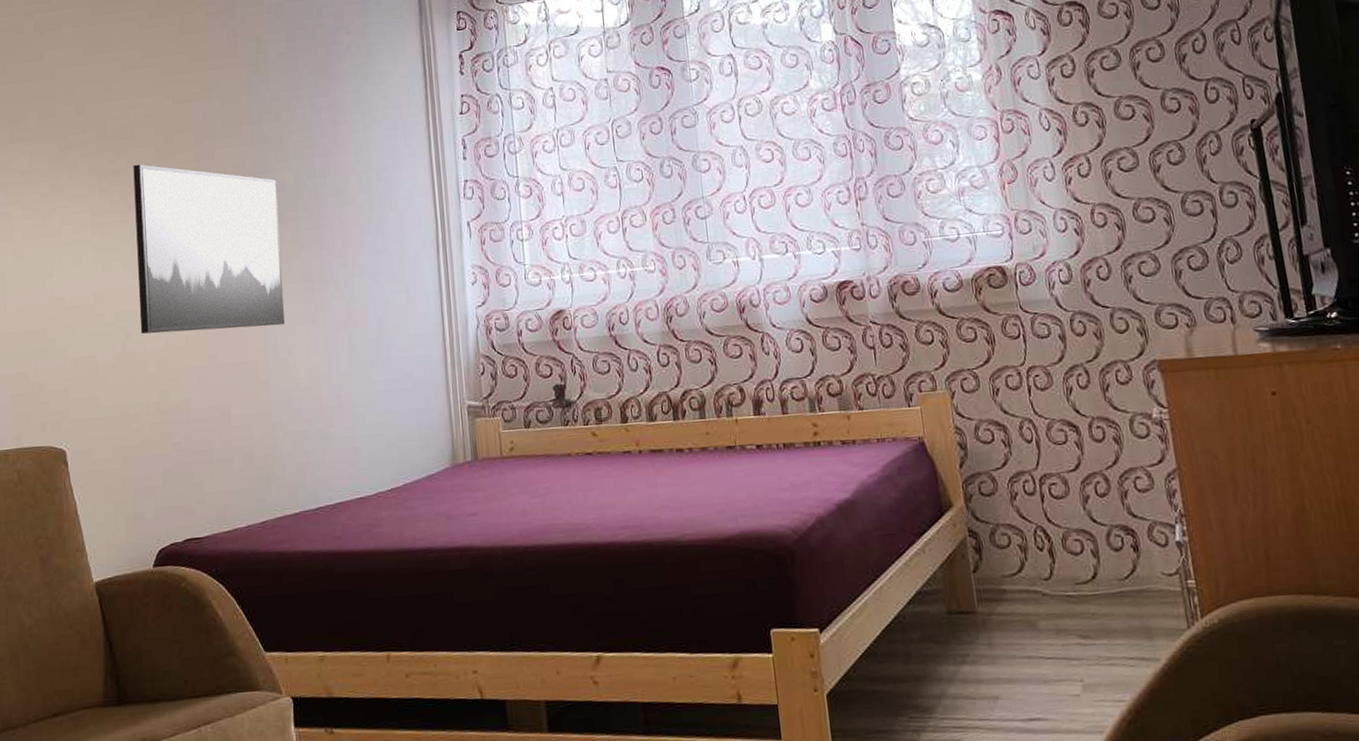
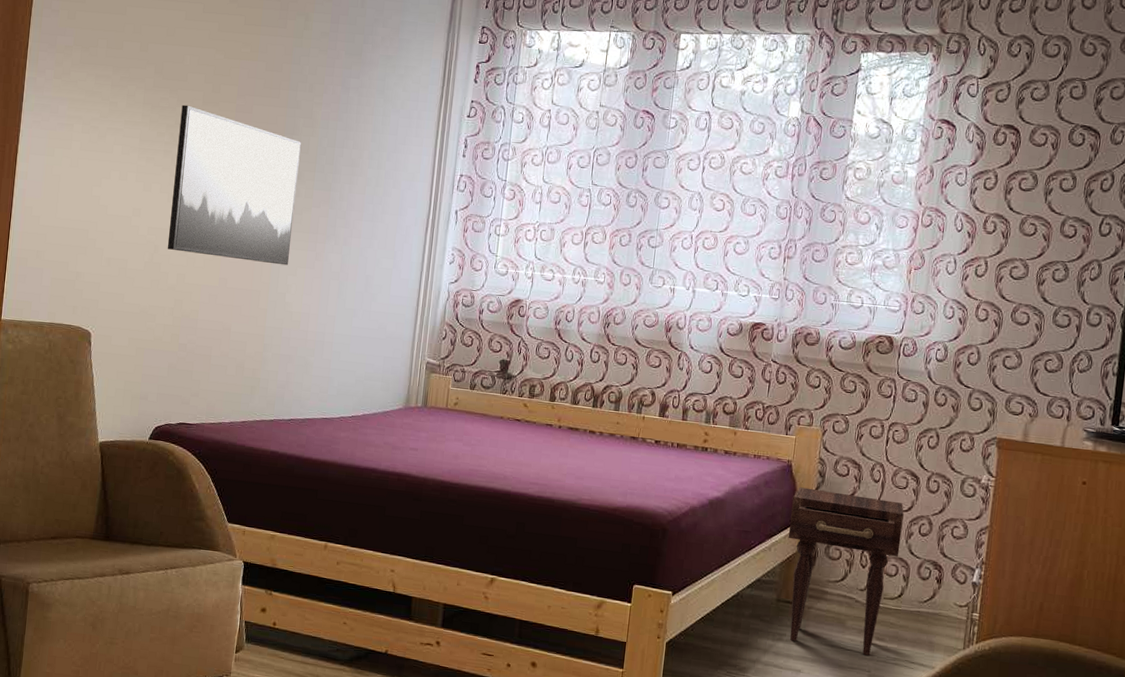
nightstand: none [935,461,1080,661] -> present [788,487,904,656]

